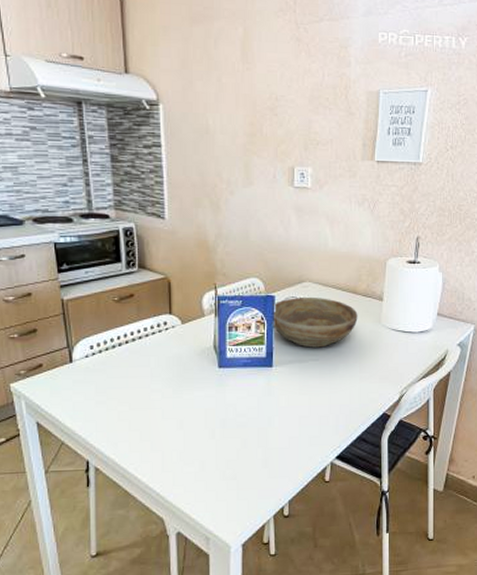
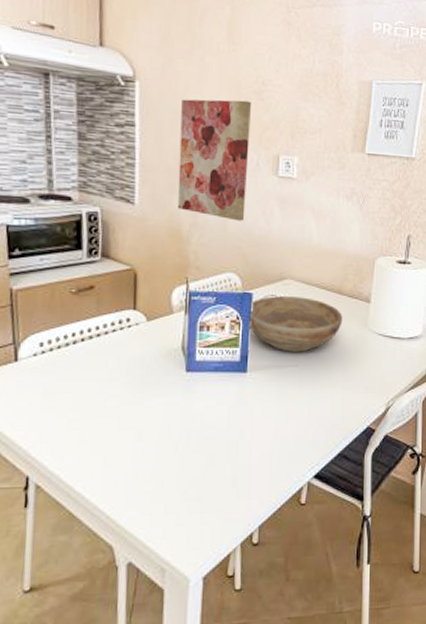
wall art: none [202,116,266,230] -> present [178,99,251,221]

